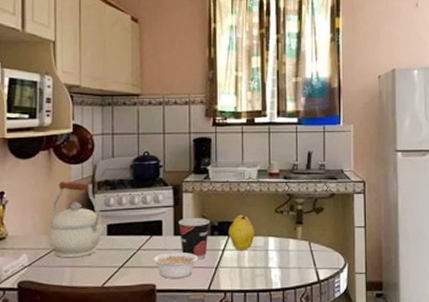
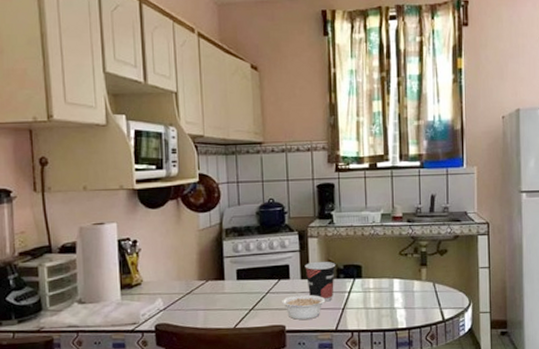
kettle: present [48,181,107,258] -> none [181,228,236,302]
fruit: present [228,214,255,251] -> none [354,258,380,293]

